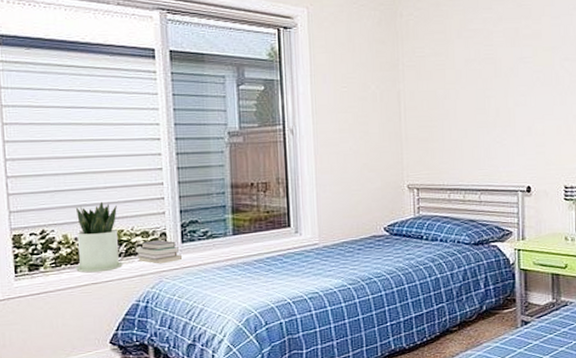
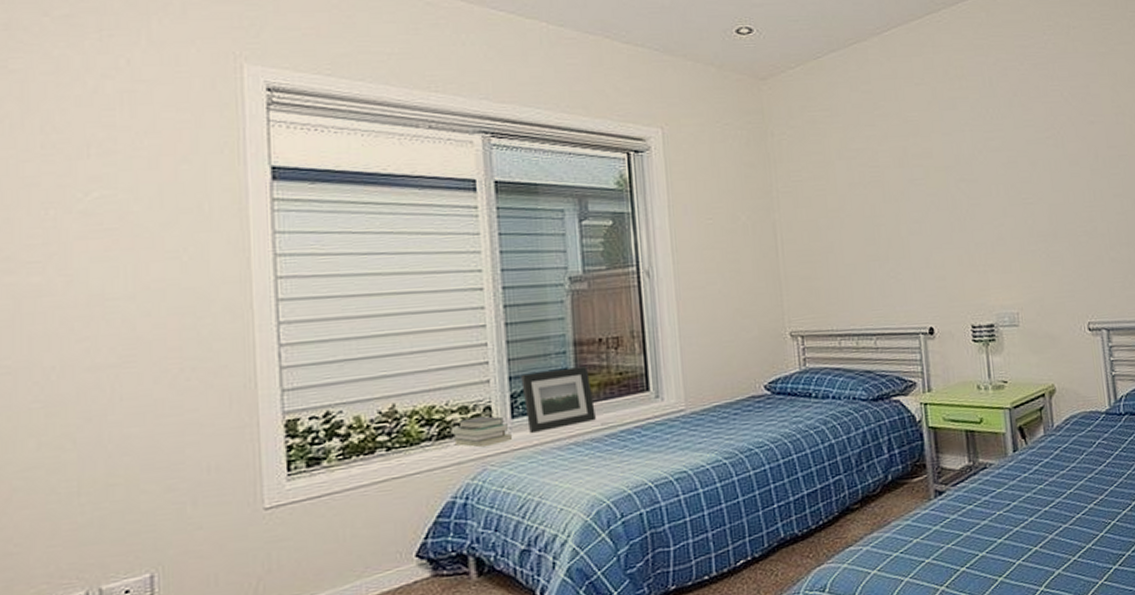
planter: present [75,201,124,273] -> none [370,370,436,465]
picture frame: none [189,205,247,256] -> present [521,366,596,434]

